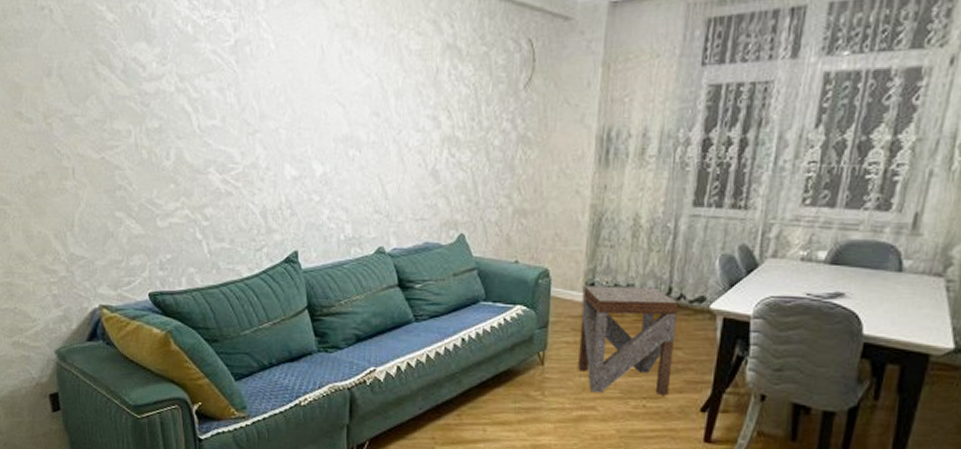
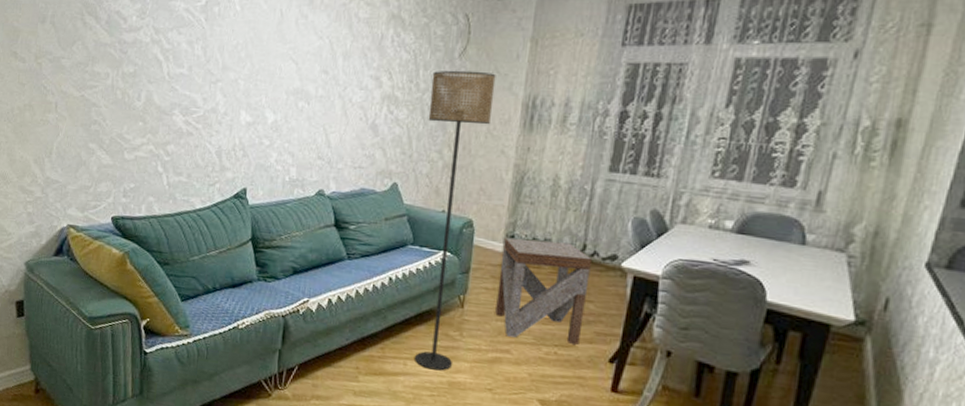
floor lamp: none [494,103,566,434] -> present [415,70,496,371]

